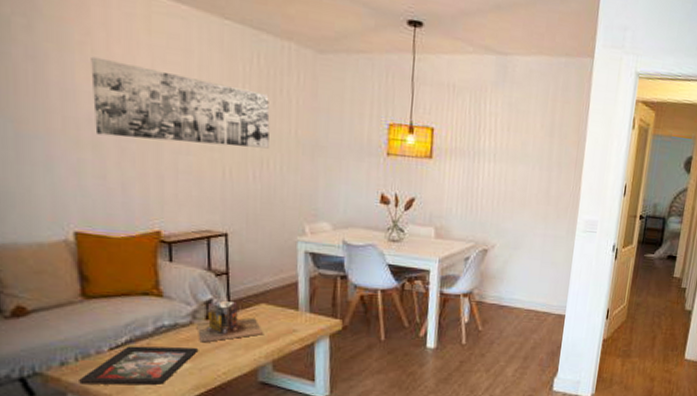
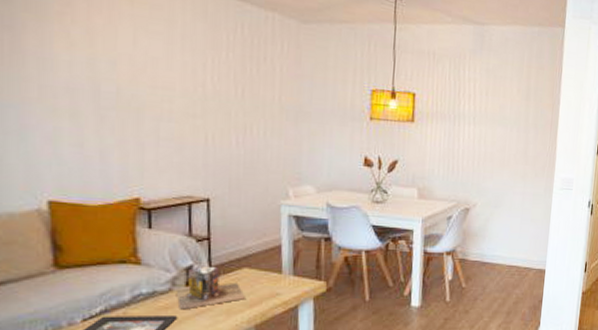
wall art: present [91,56,270,149] -> none [70,26,254,115]

